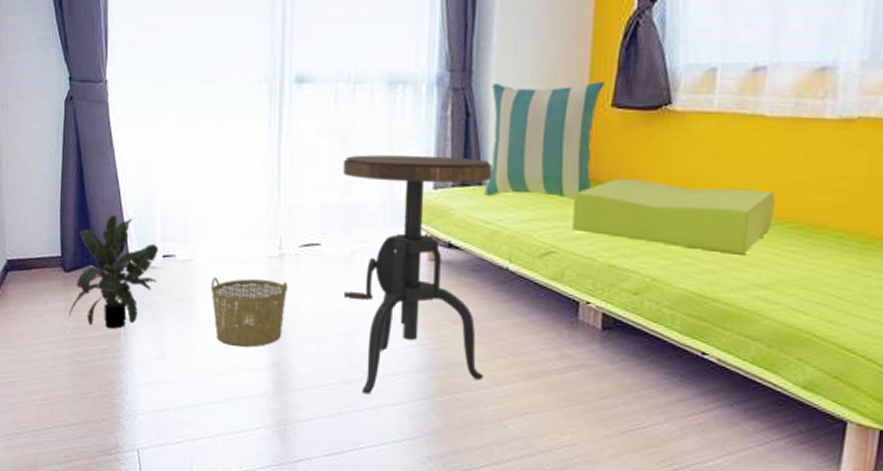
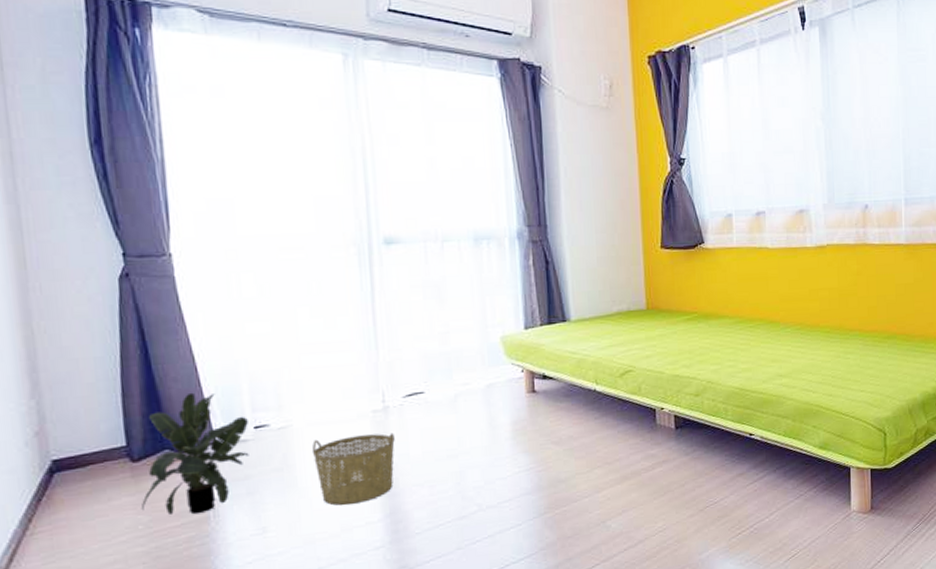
side table: present [343,154,492,395] -> none [439,299,586,525]
pillow: present [484,82,606,201] -> none [564,229,654,330]
cushion: present [572,177,776,255] -> none [641,303,784,355]

